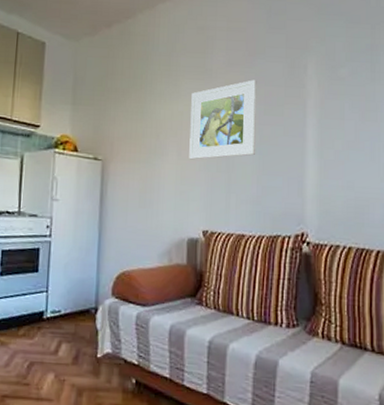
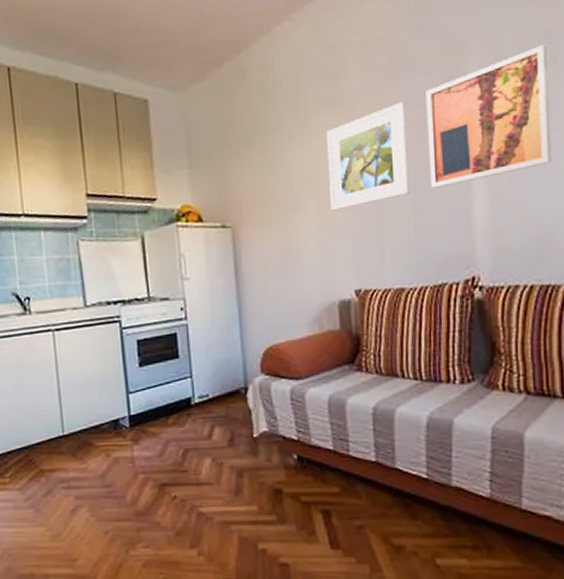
wall art: none [272,55,369,154] -> present [426,45,552,189]

